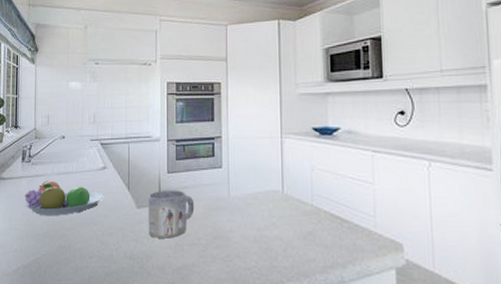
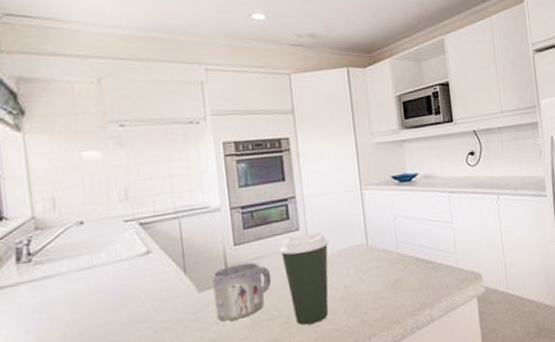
fruit bowl: present [24,180,104,216] -> none [26,279,151,328]
coffee cup: none [203,173,247,257] -> present [279,232,329,326]

